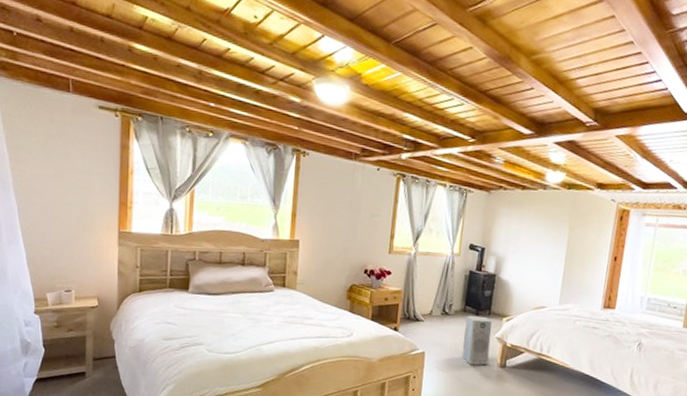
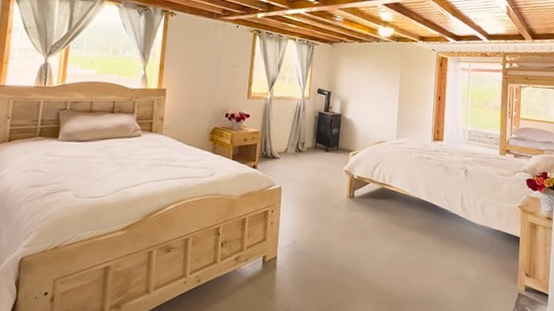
air purifier: present [462,315,492,366] -> none [315,151,340,197]

